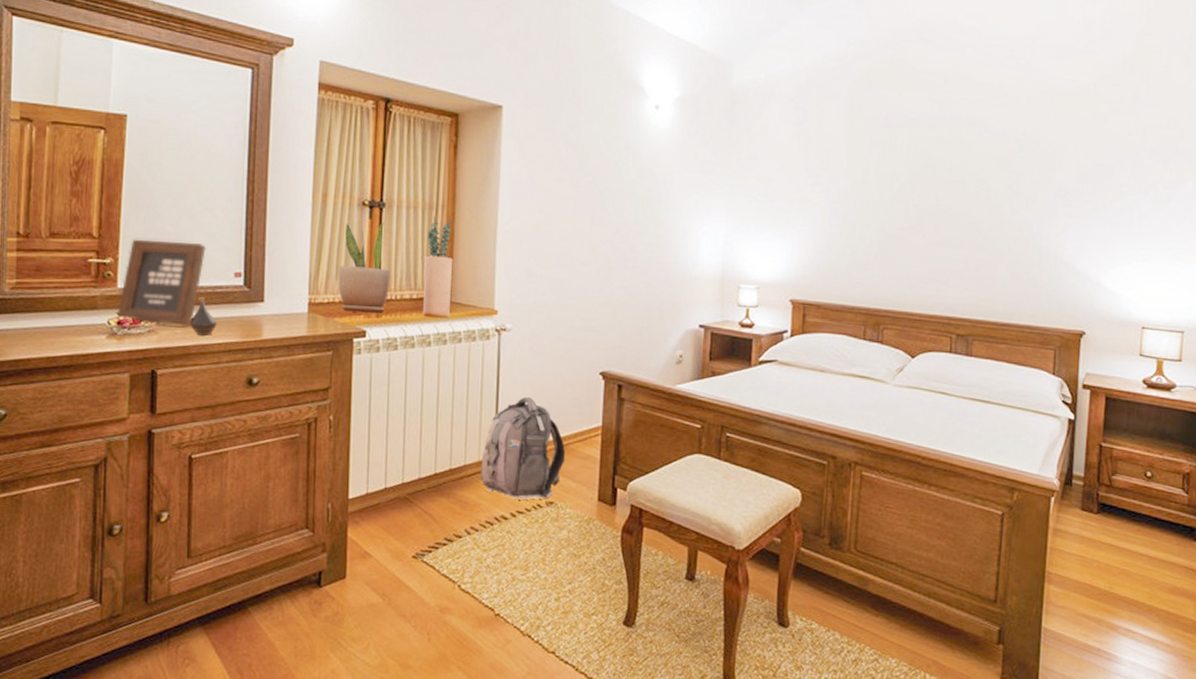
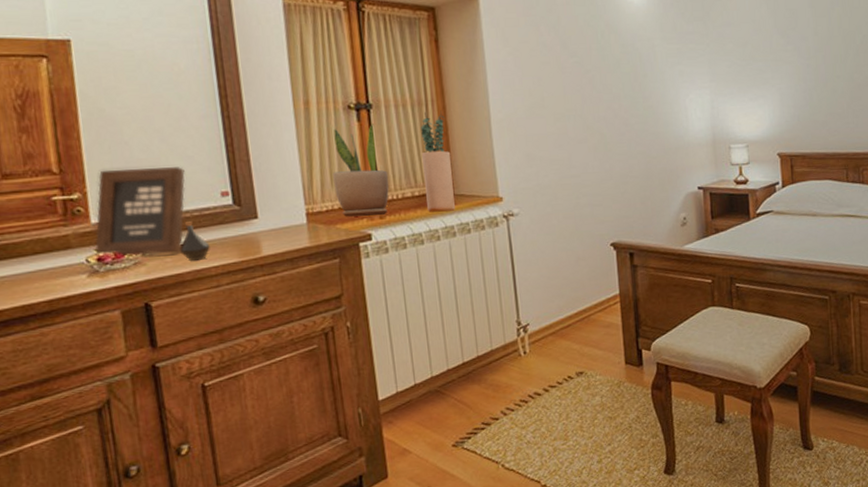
backpack: present [478,396,566,501] -> none [506,276,589,376]

